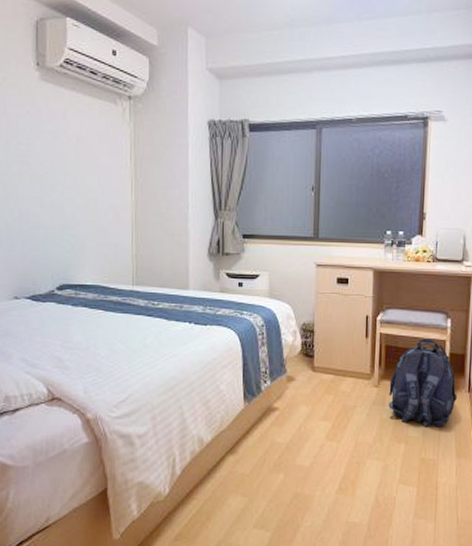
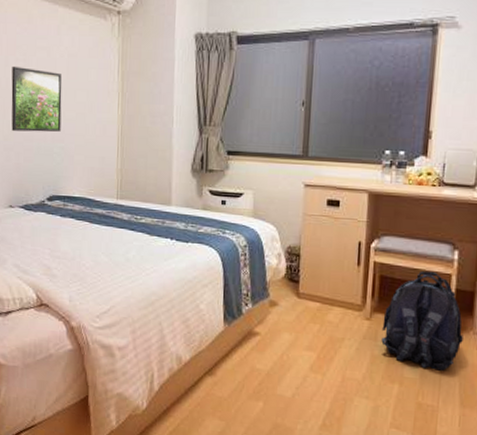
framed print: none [13,149,71,219] -> present [11,66,62,132]

